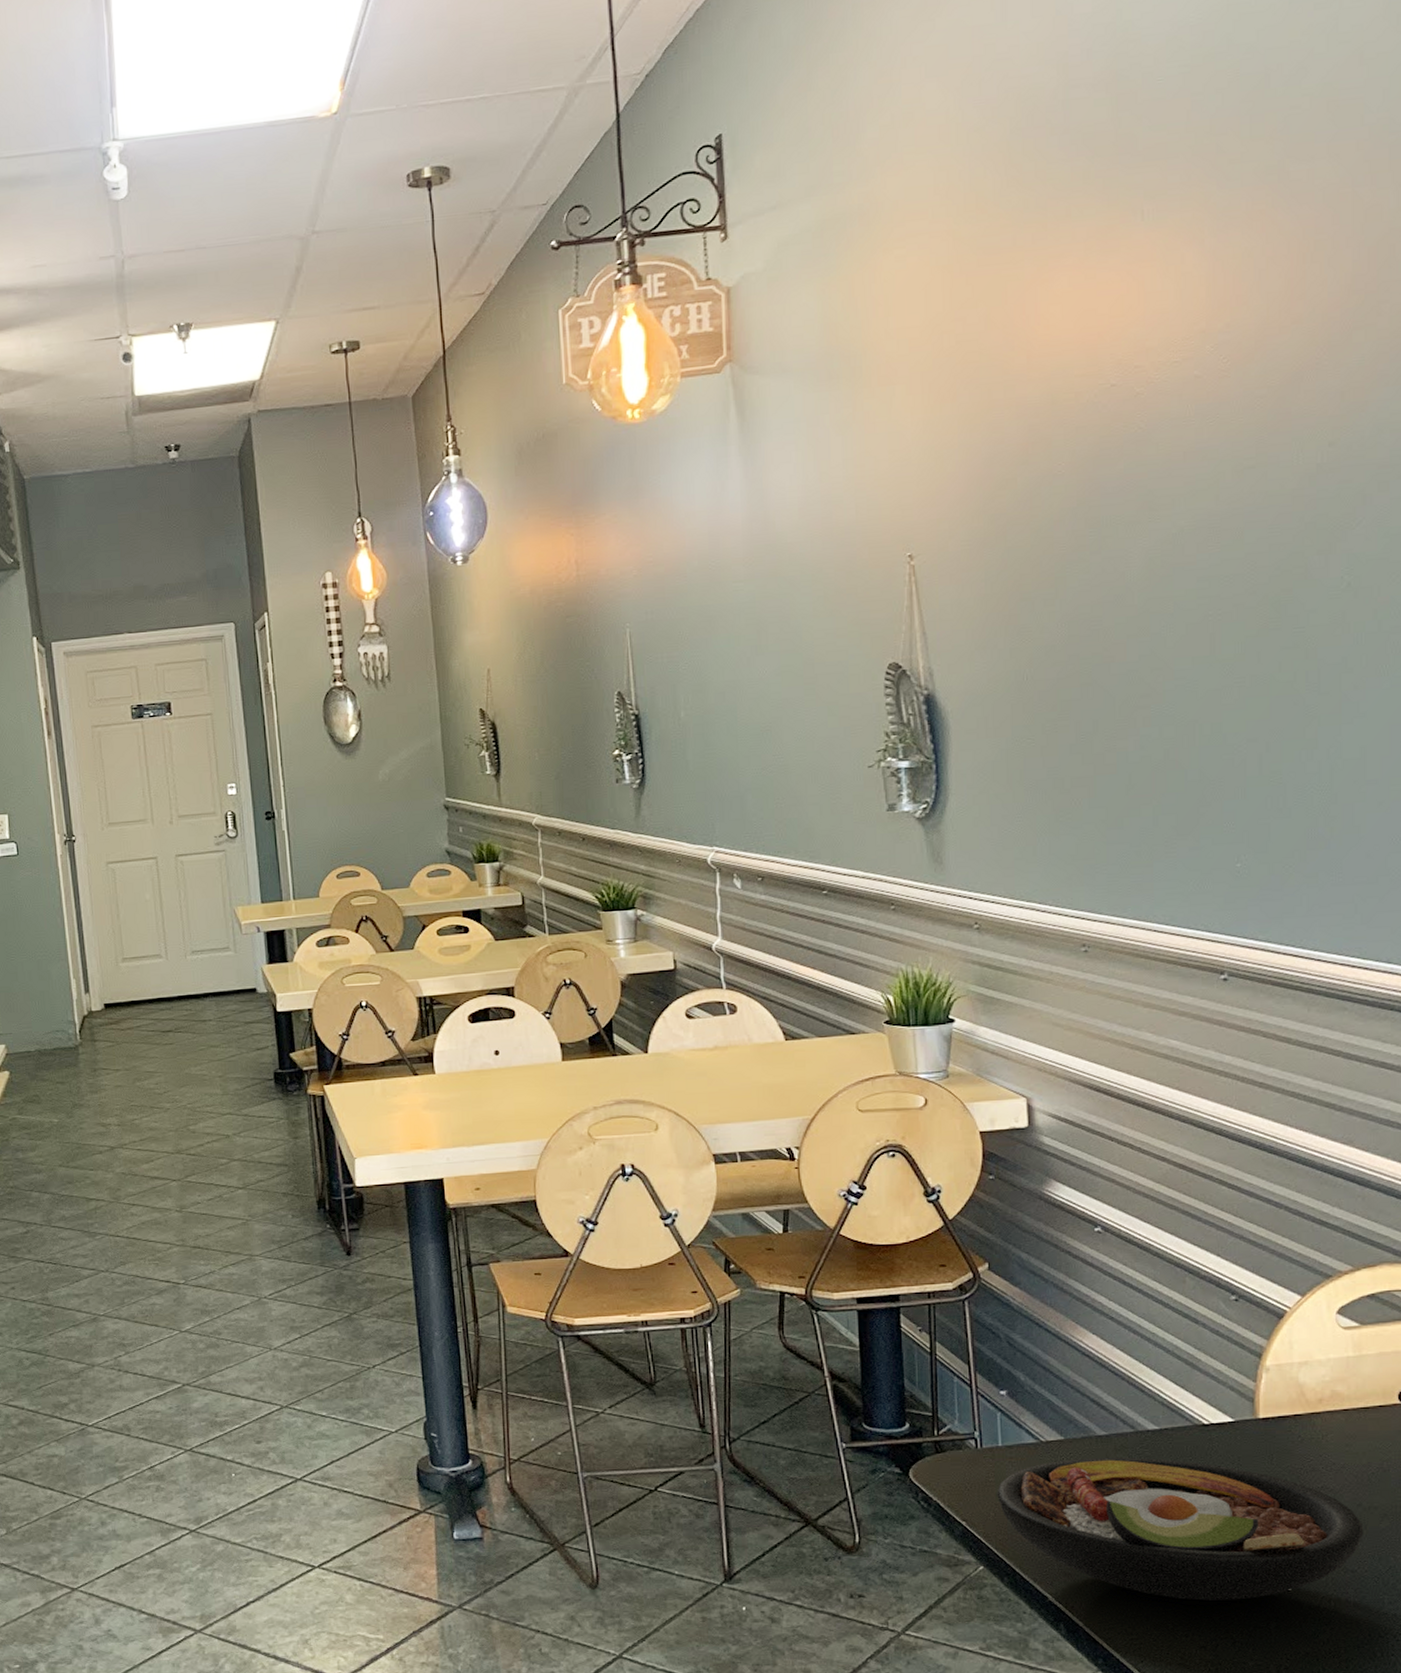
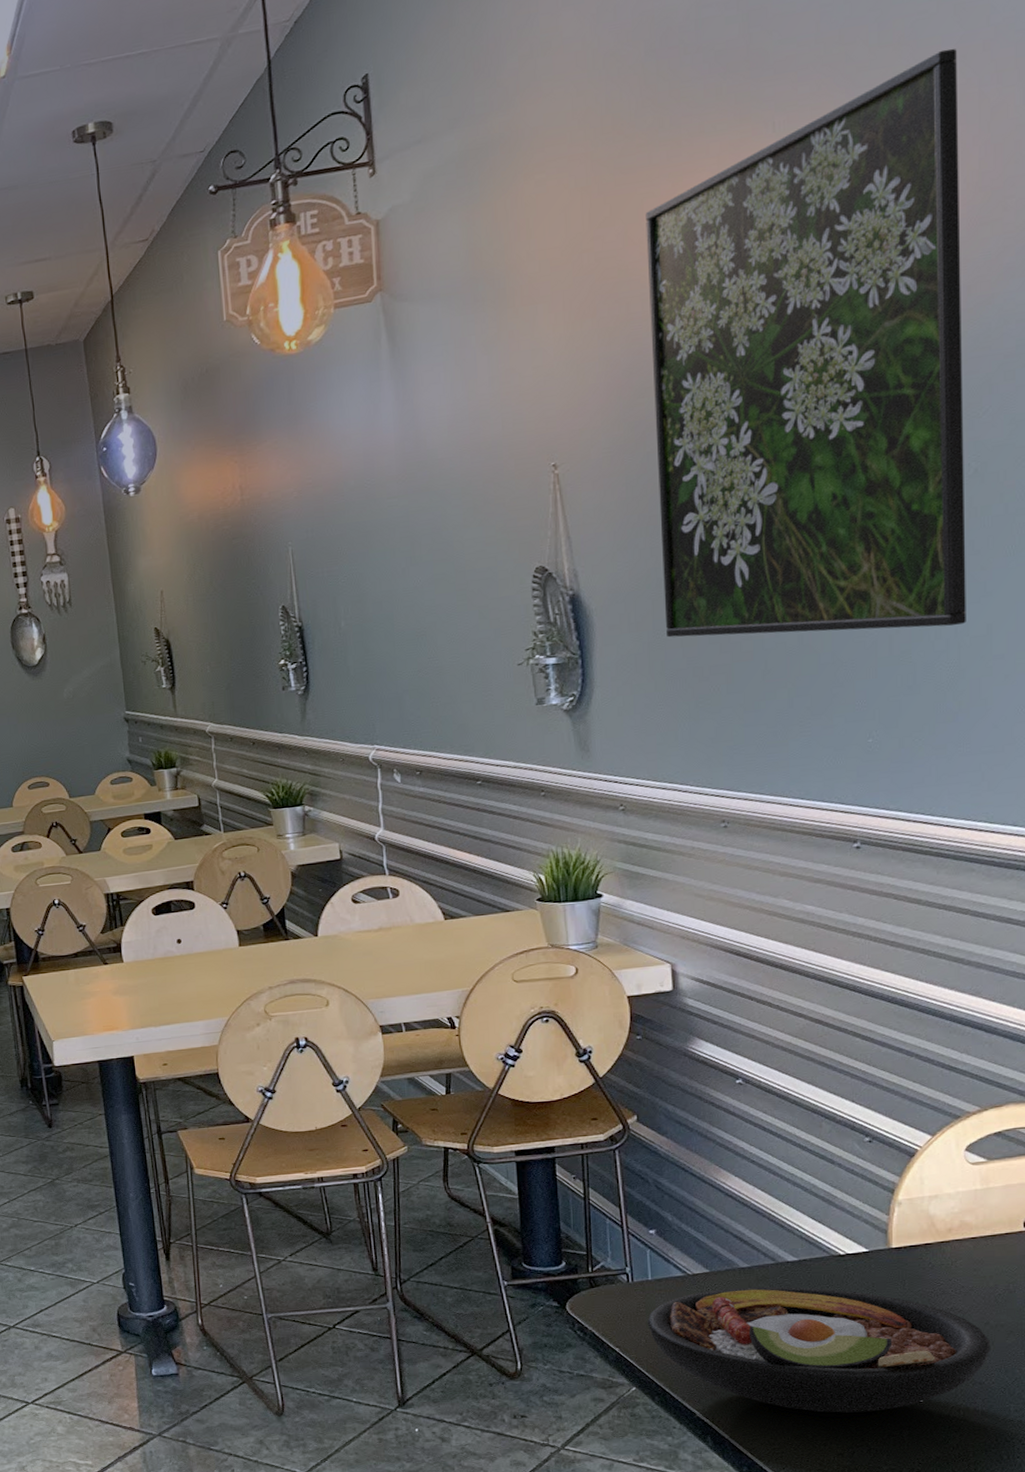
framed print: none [1009,146,1339,747] -> present [645,48,966,638]

